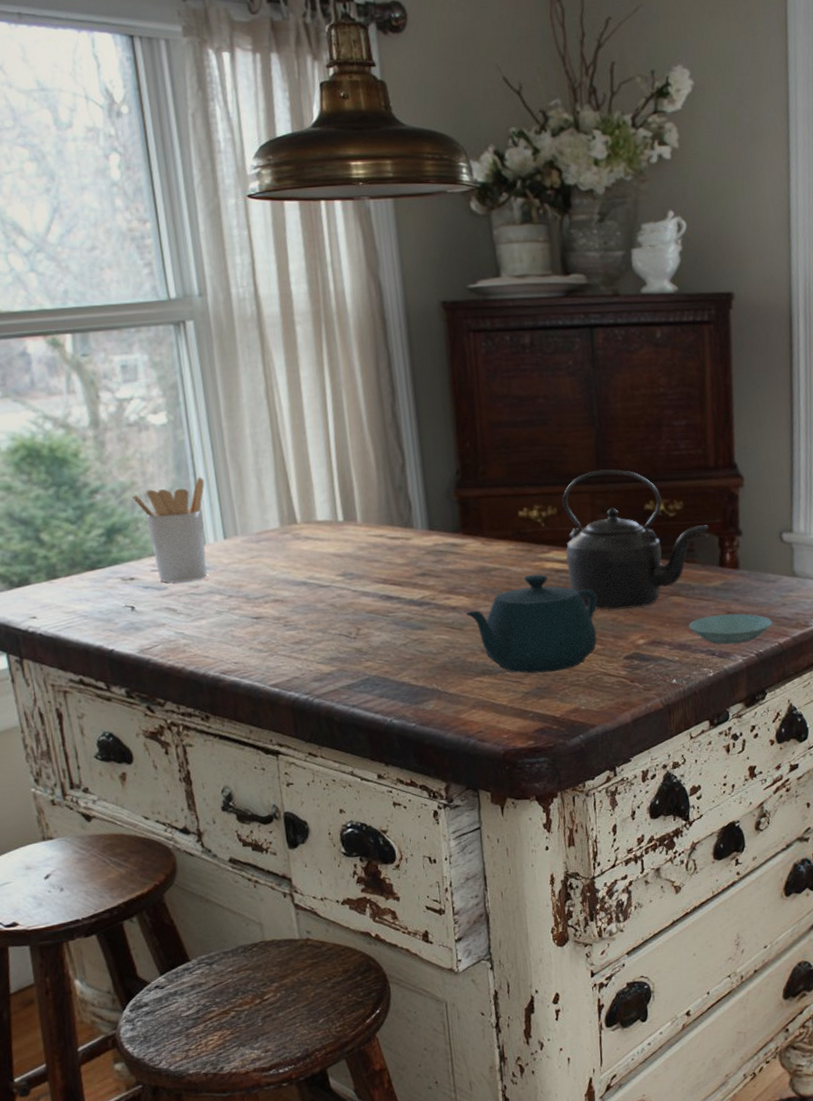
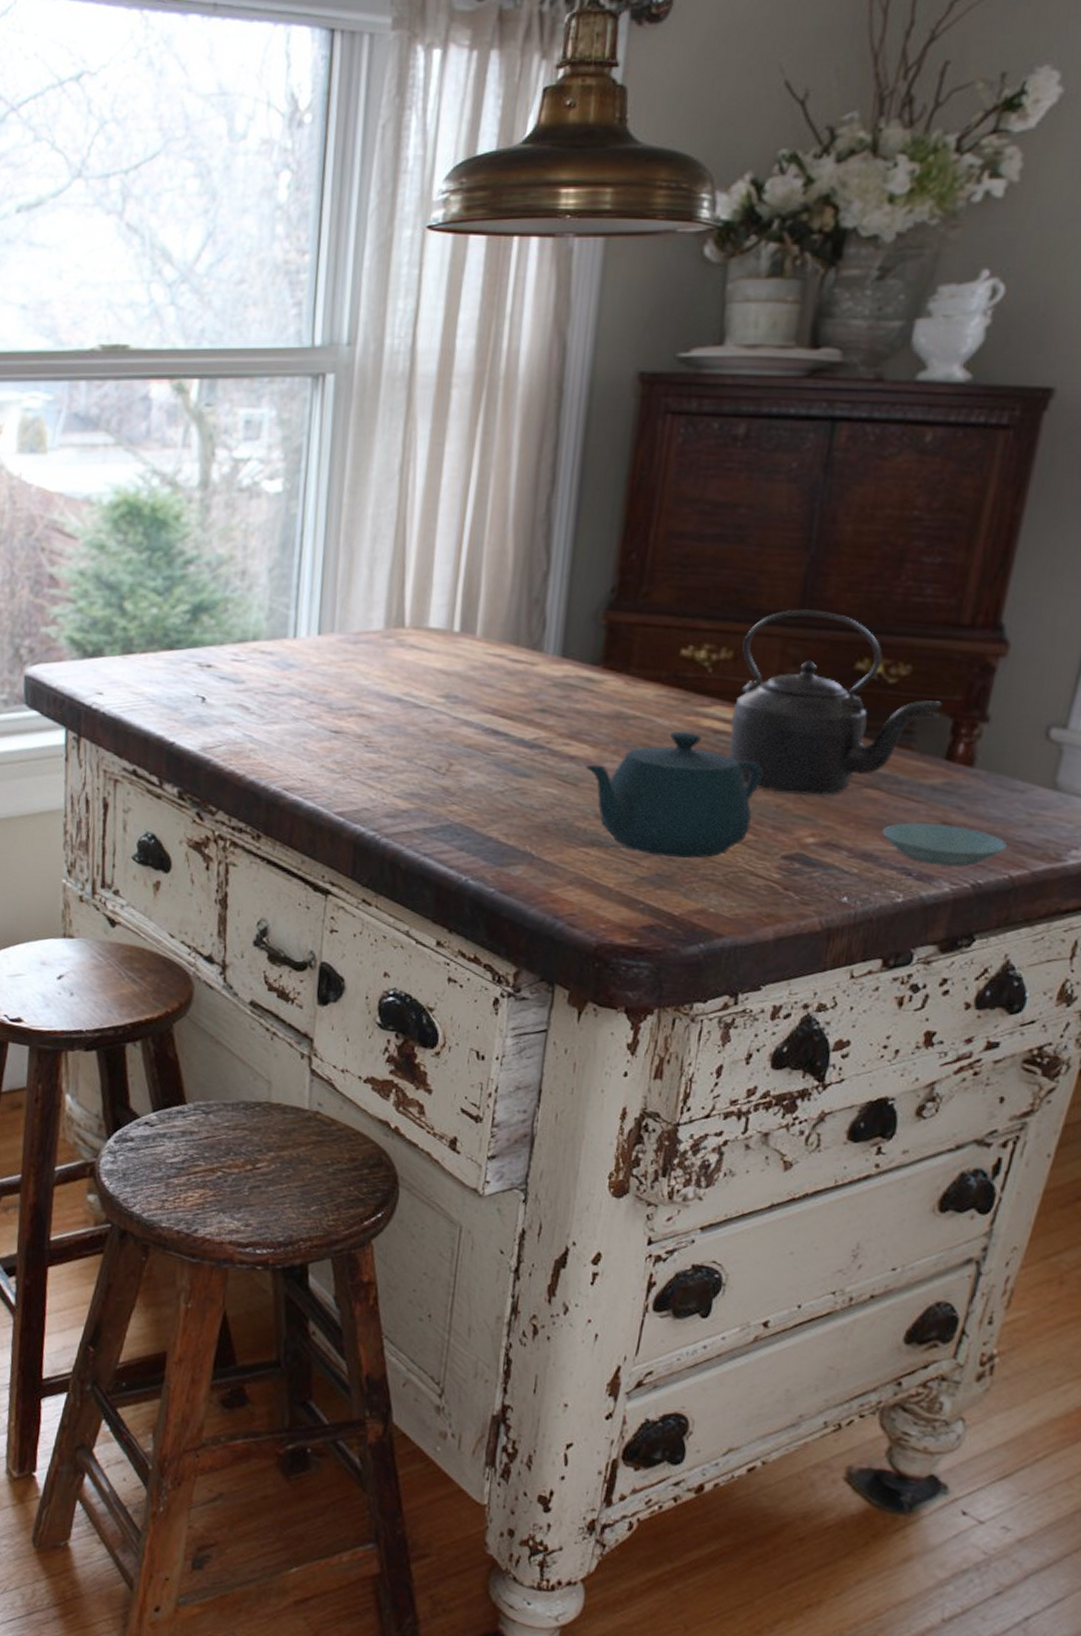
utensil holder: present [131,477,208,583] -> none [227,559,310,678]

